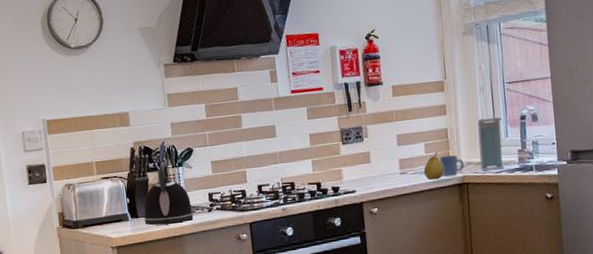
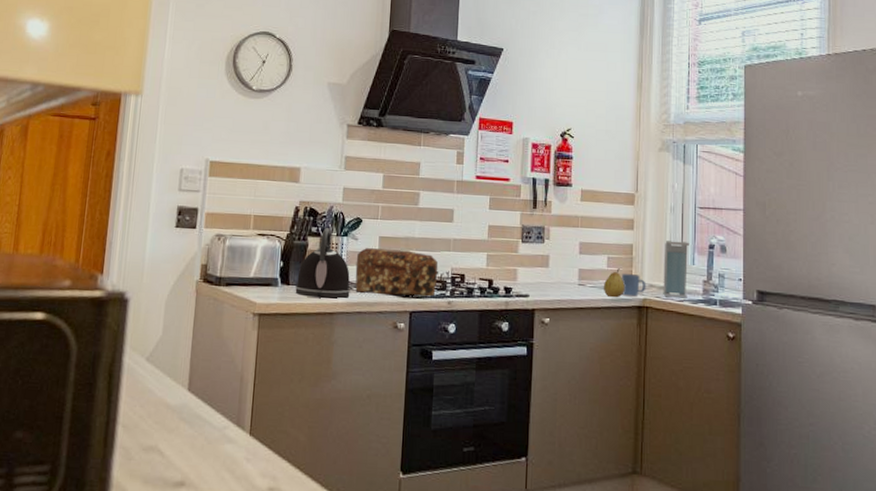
bread loaf: none [193,169,270,214] -> present [355,248,439,297]

